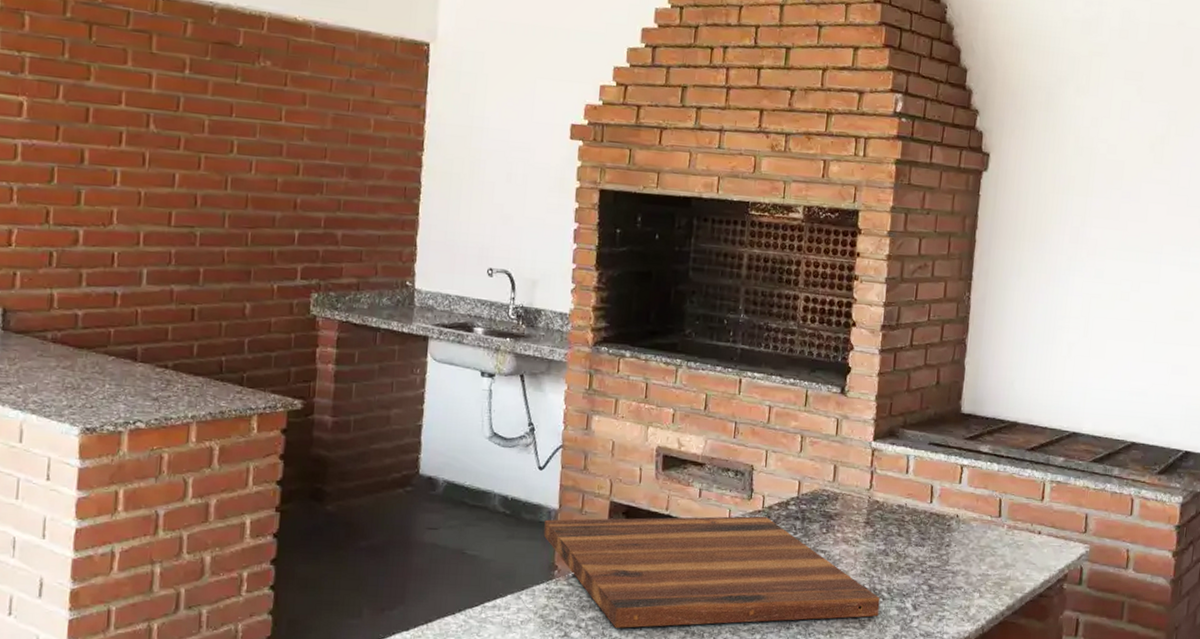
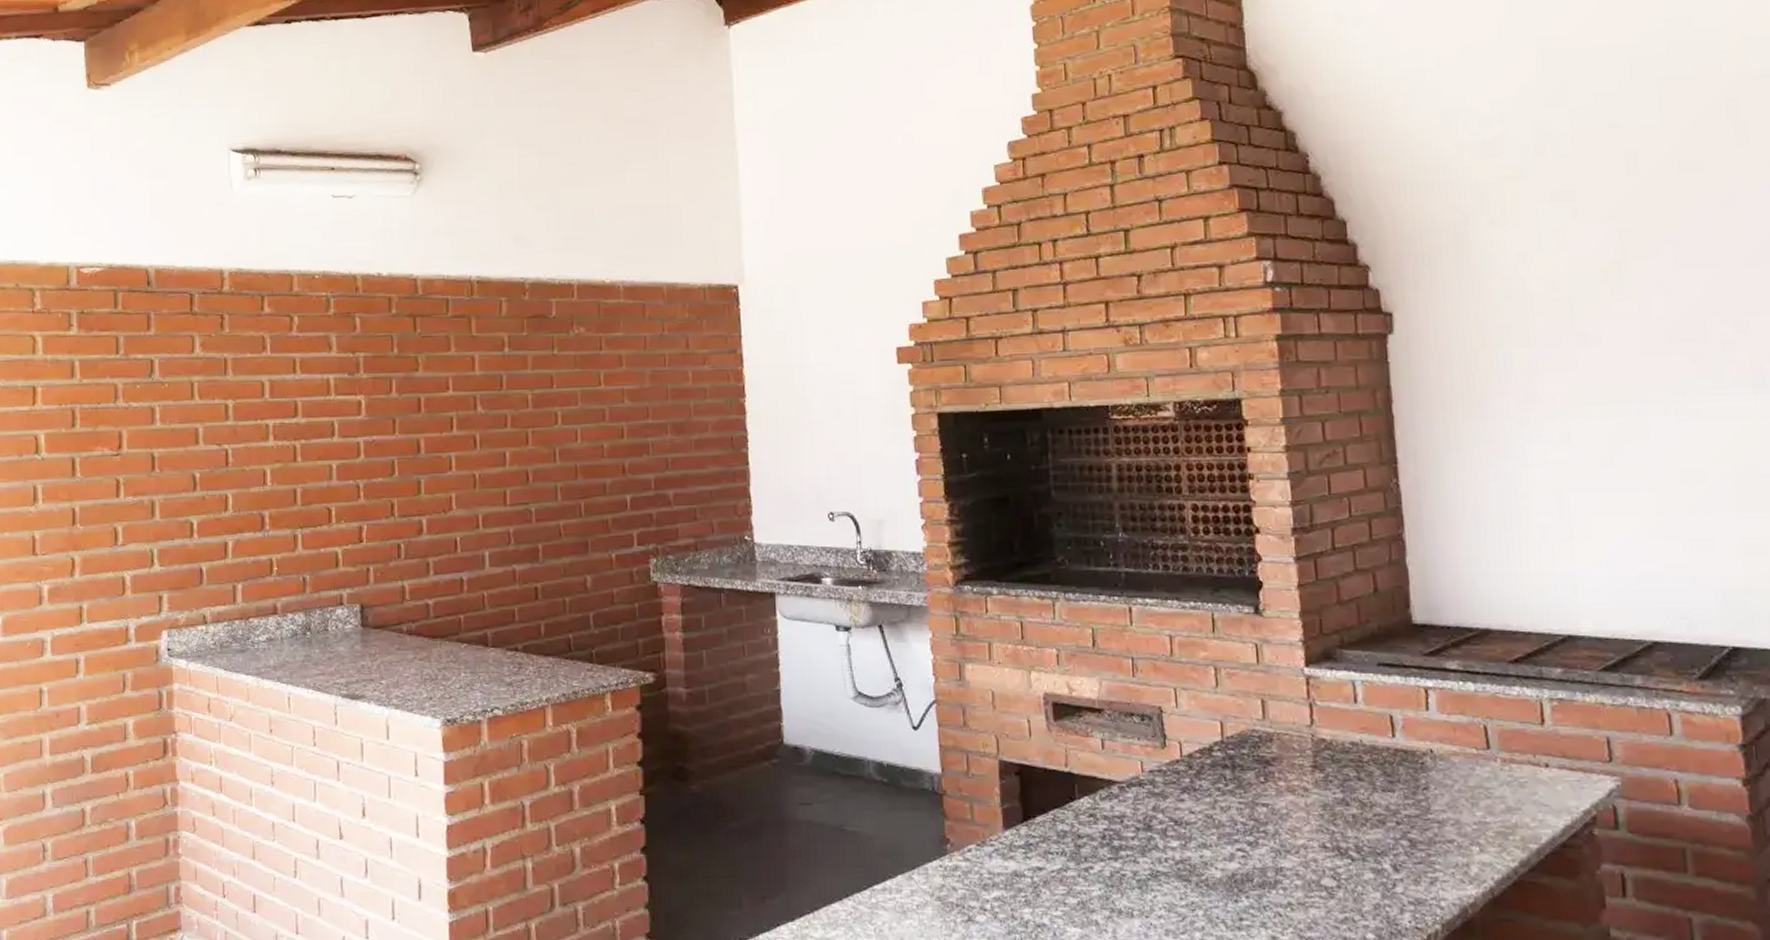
cutting board: present [543,516,880,628] -> none [928,766,1350,909]

